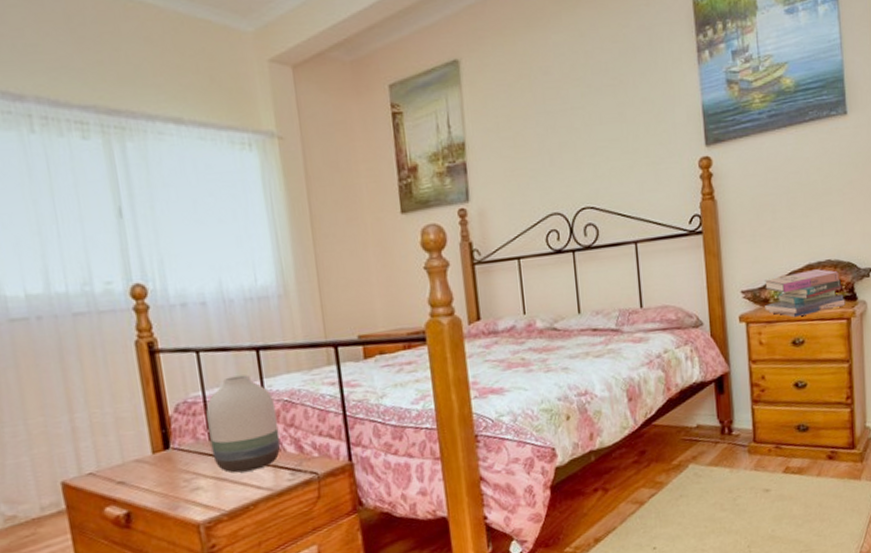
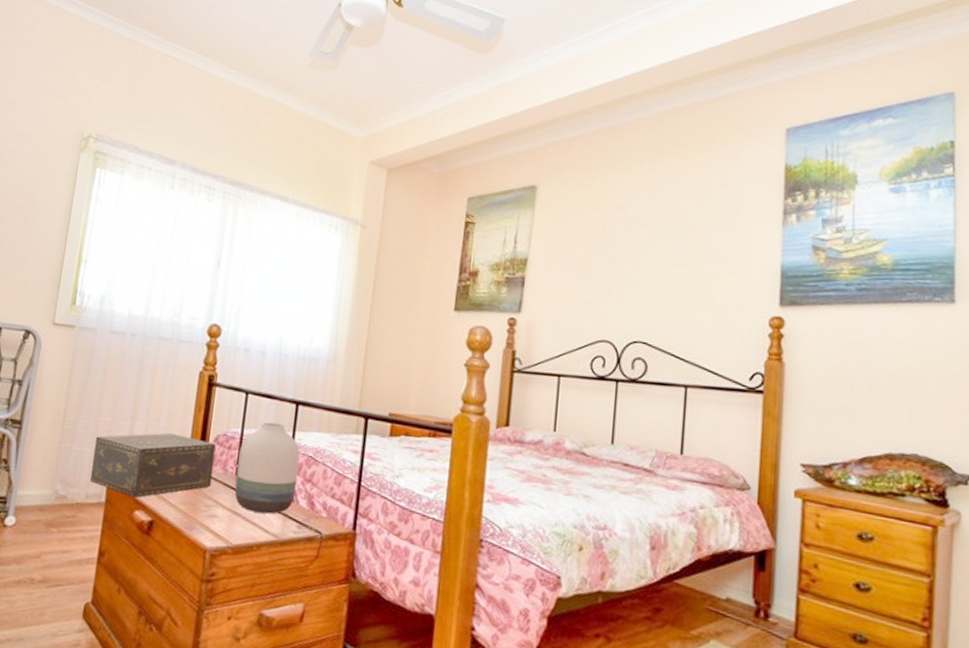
decorative box: none [30,413,185,495] -> present [90,433,216,498]
books: present [764,269,846,318] -> none [826,458,933,511]

